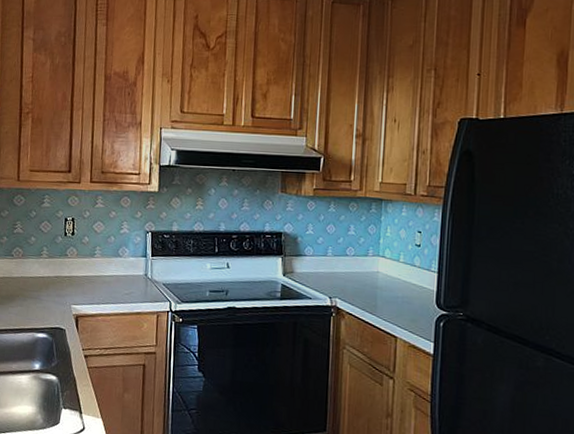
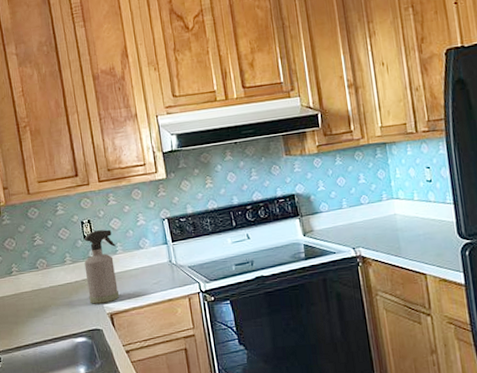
spray bottle: none [58,230,95,304] -> present [84,229,120,304]

